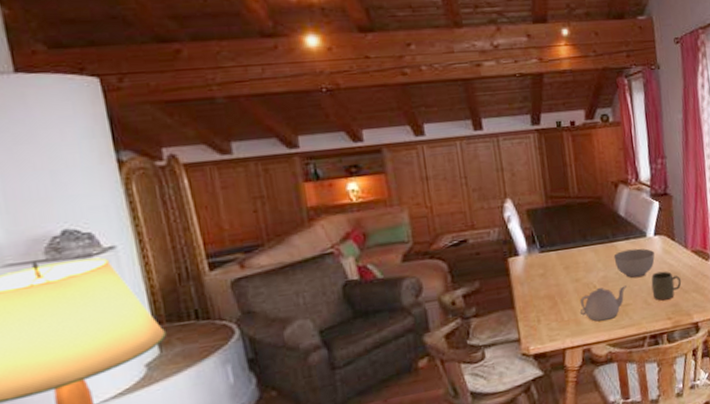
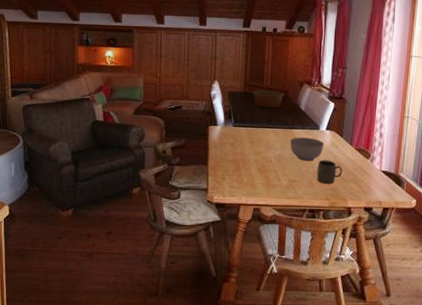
bowl: none [556,198,599,224] -> present [252,90,286,109]
teapot: present [579,285,627,322] -> none [256,162,297,189]

